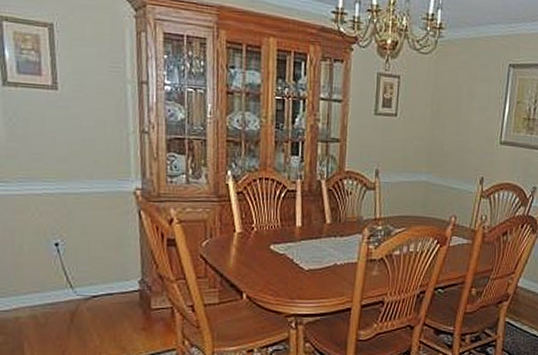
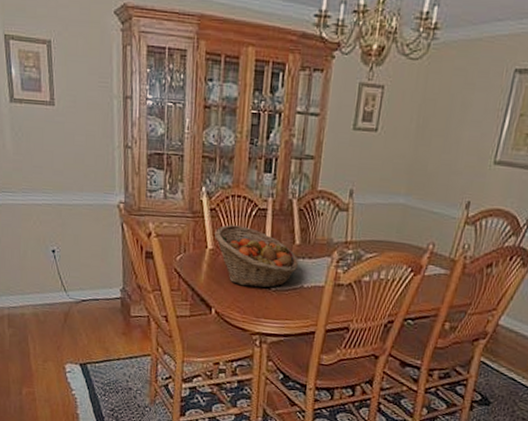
fruit basket: none [243,207,331,269] -> present [215,225,299,288]

